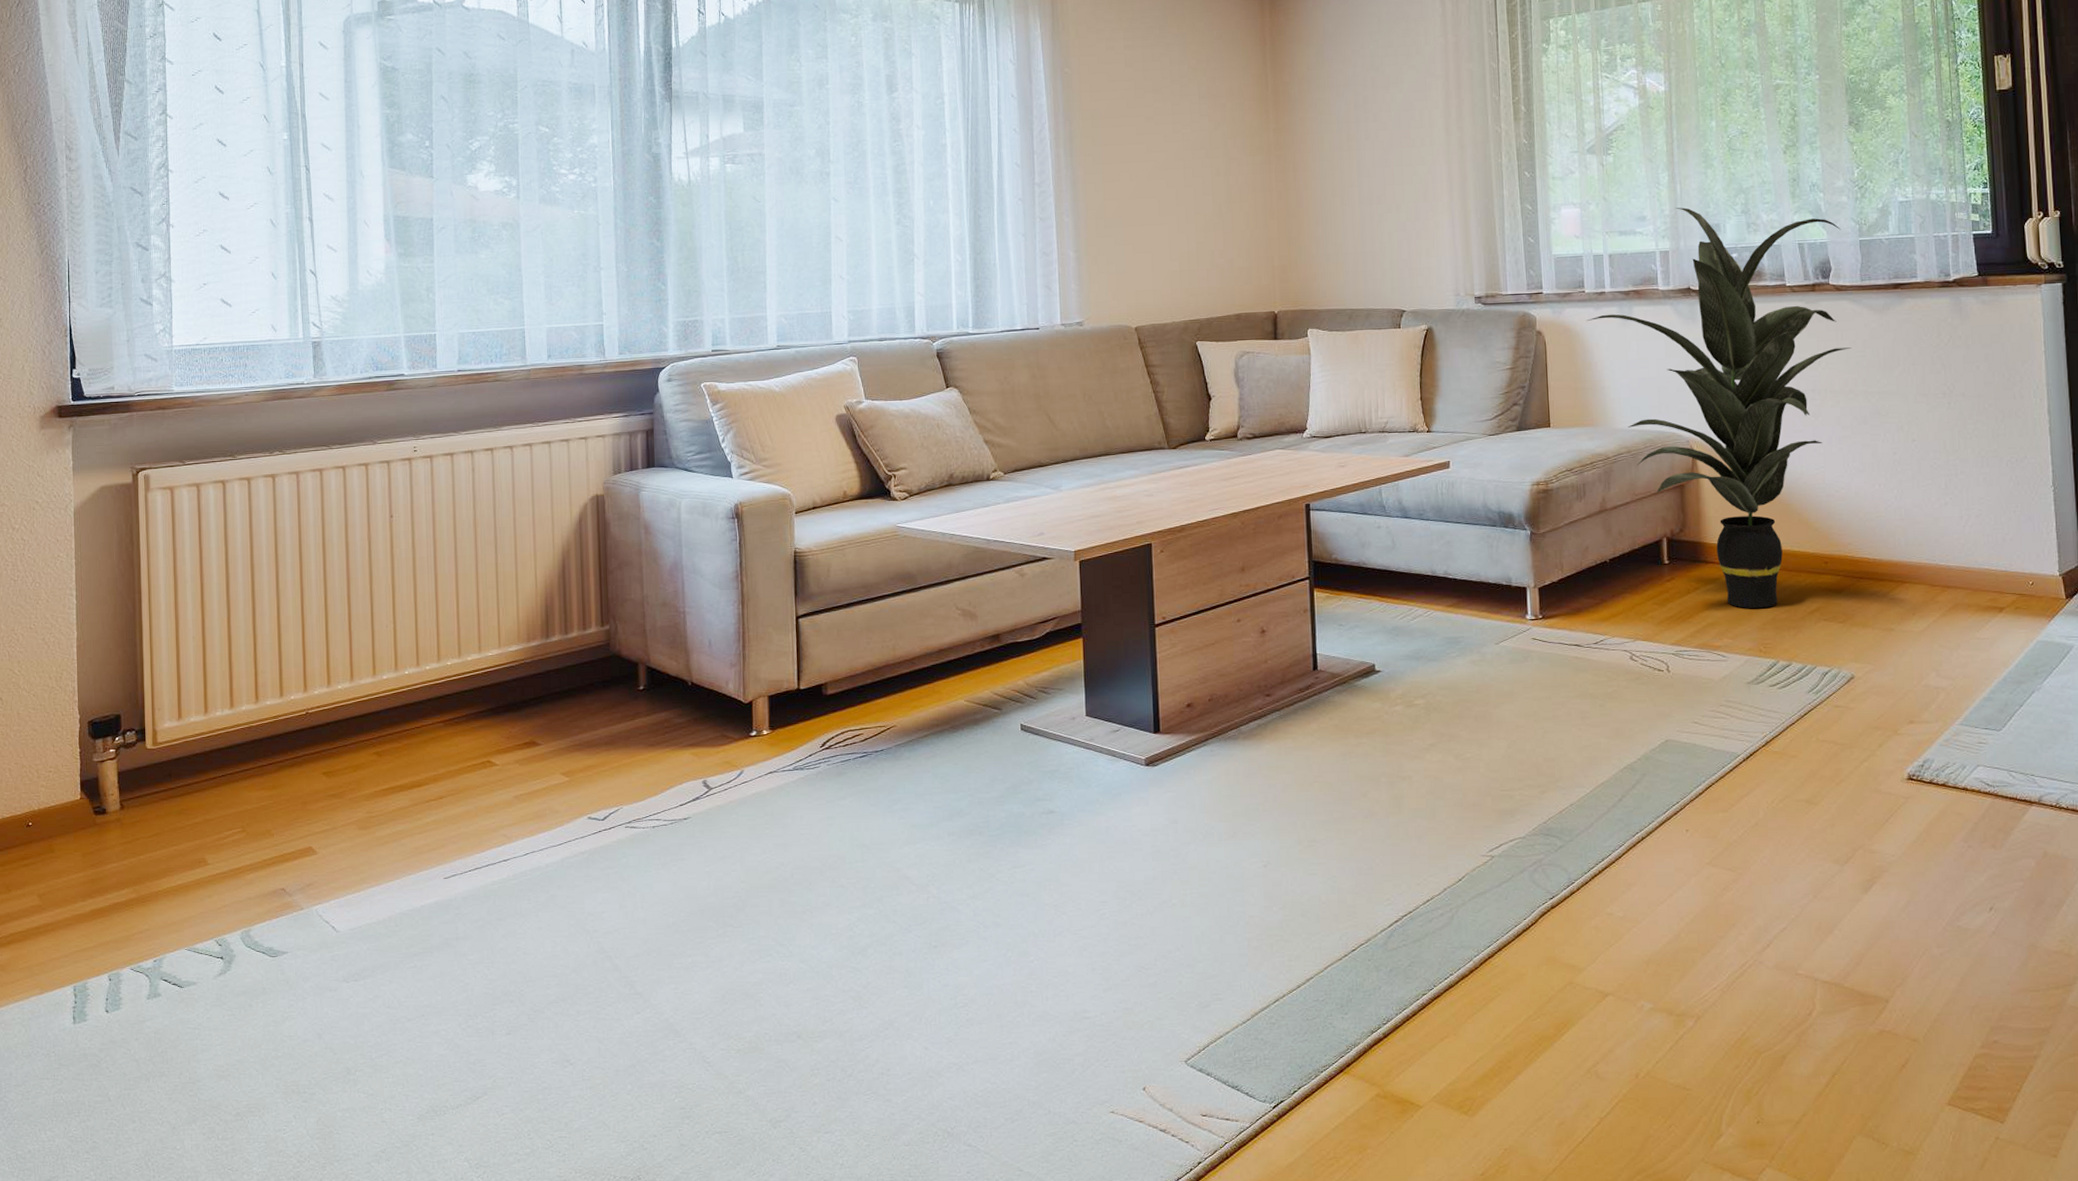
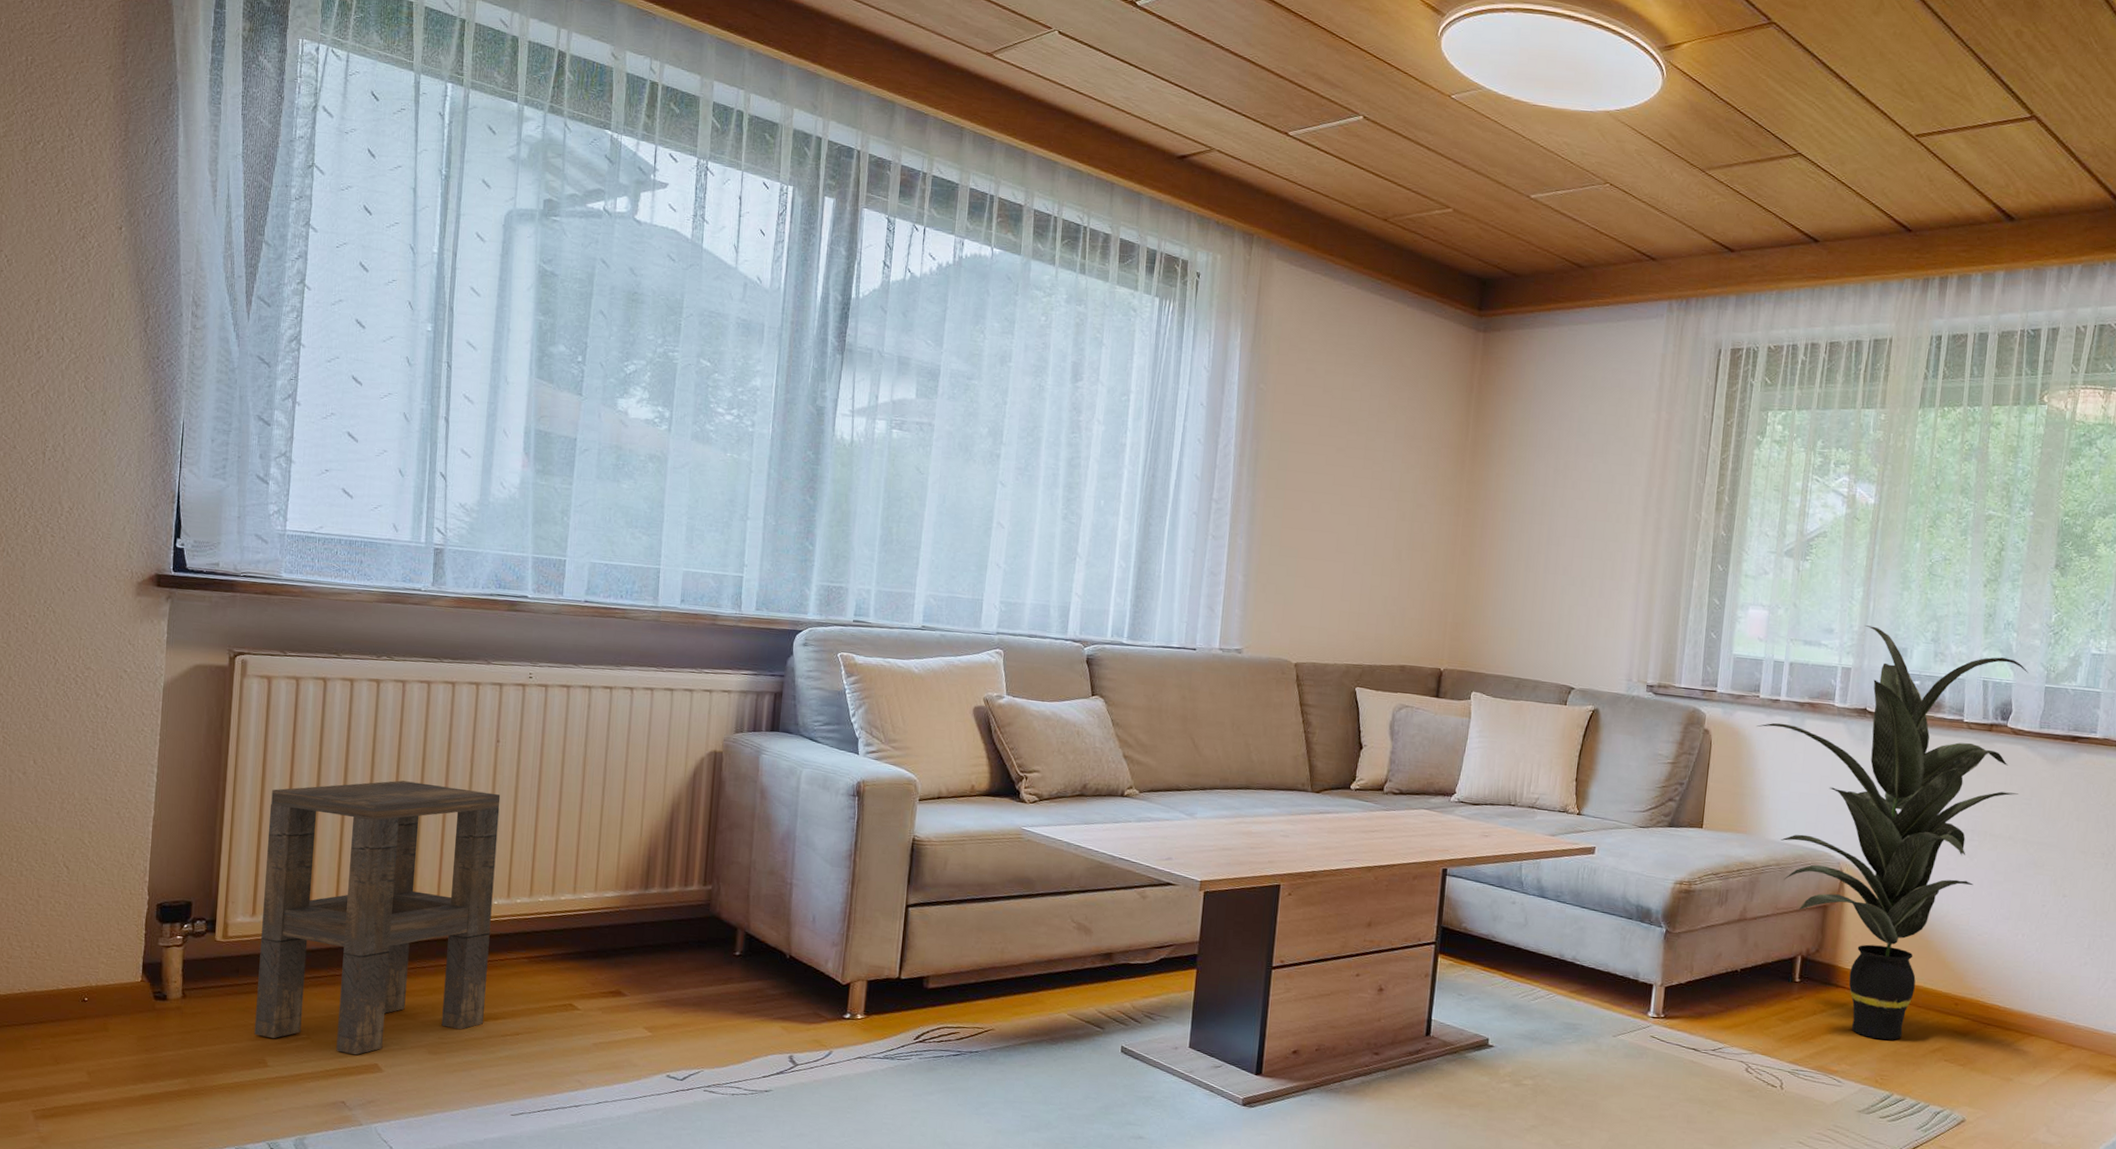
side table: none [184,567,407,841] -> present [254,780,501,1056]

